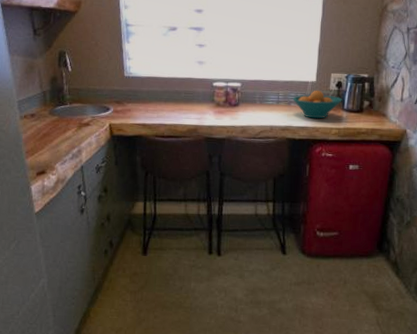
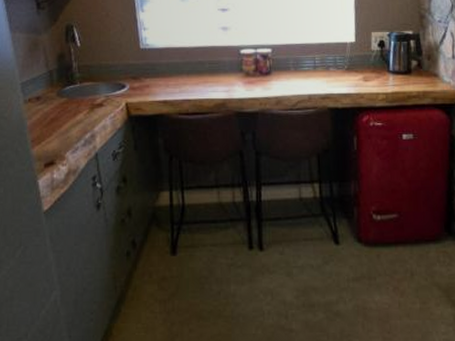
fruit bowl: present [292,90,342,119] -> none [330,51,387,84]

